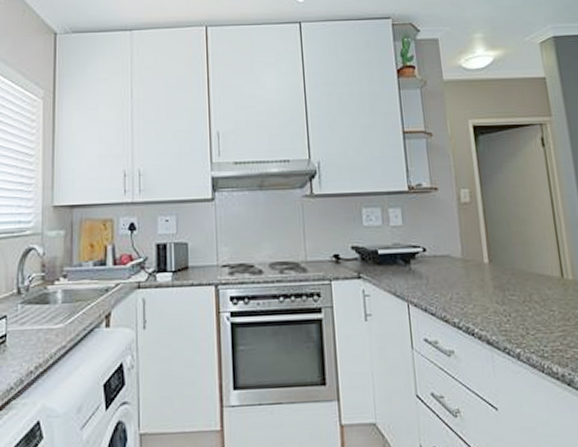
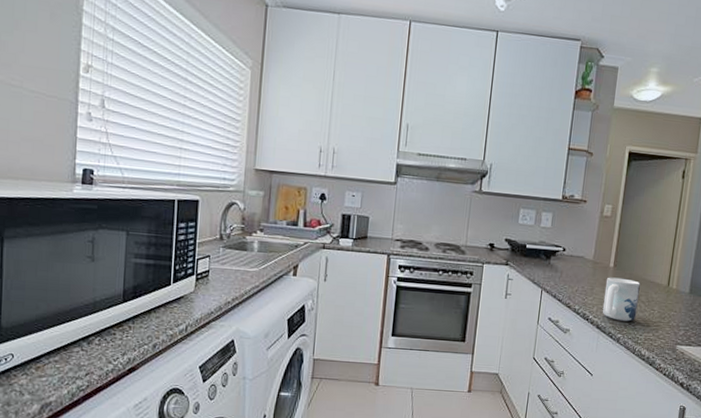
mug: none [484,275,534,331] -> present [602,277,640,322]

